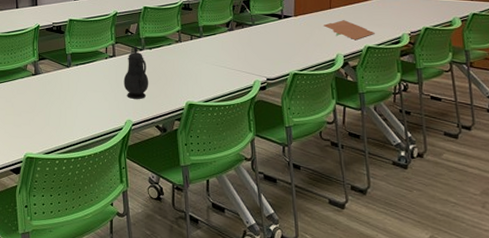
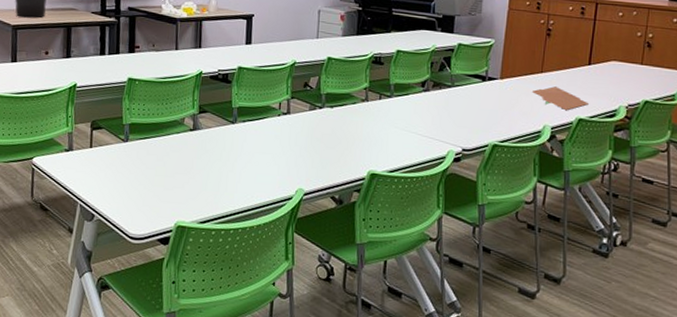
coffeepot: present [123,46,149,99] -> none [297,103,327,165]

